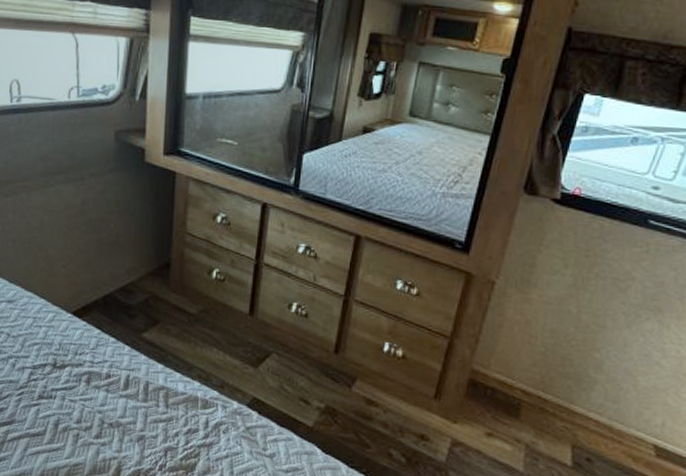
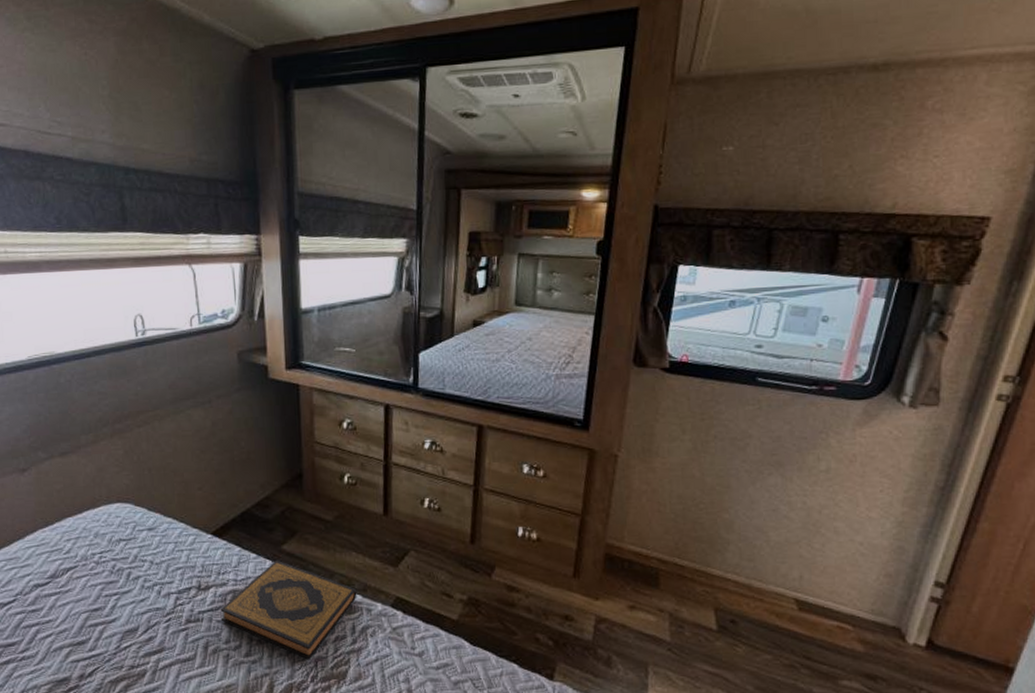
hardback book: none [73,347,214,449] -> present [220,561,357,660]

